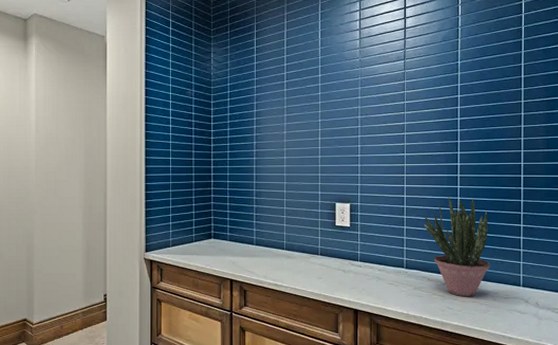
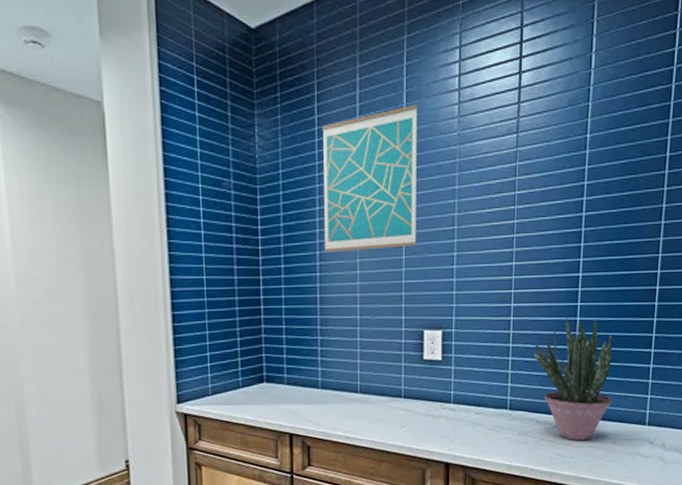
wall art: none [259,39,330,143] -> present [322,104,419,253]

